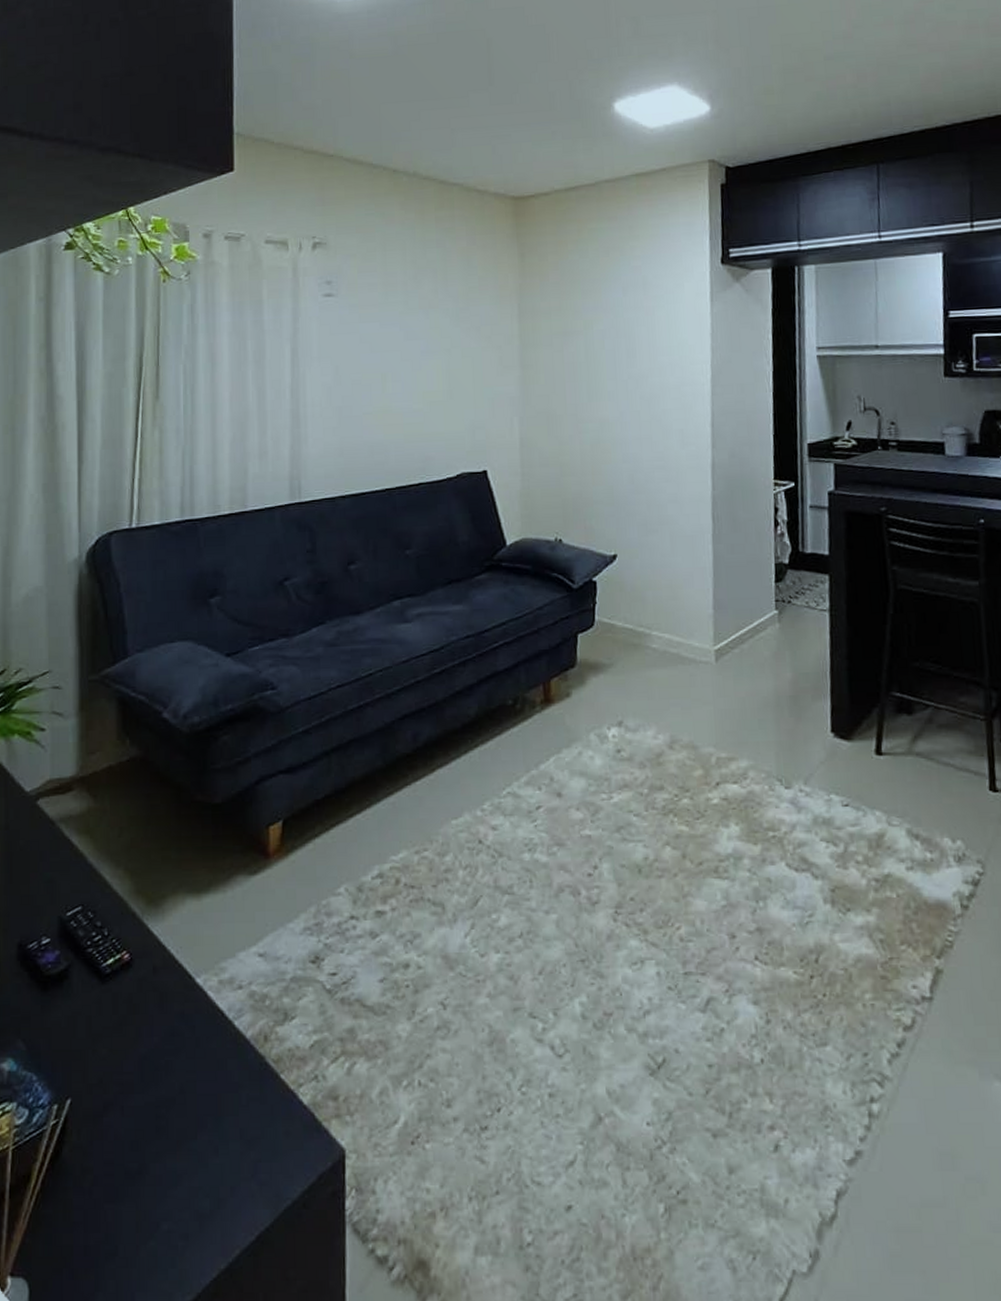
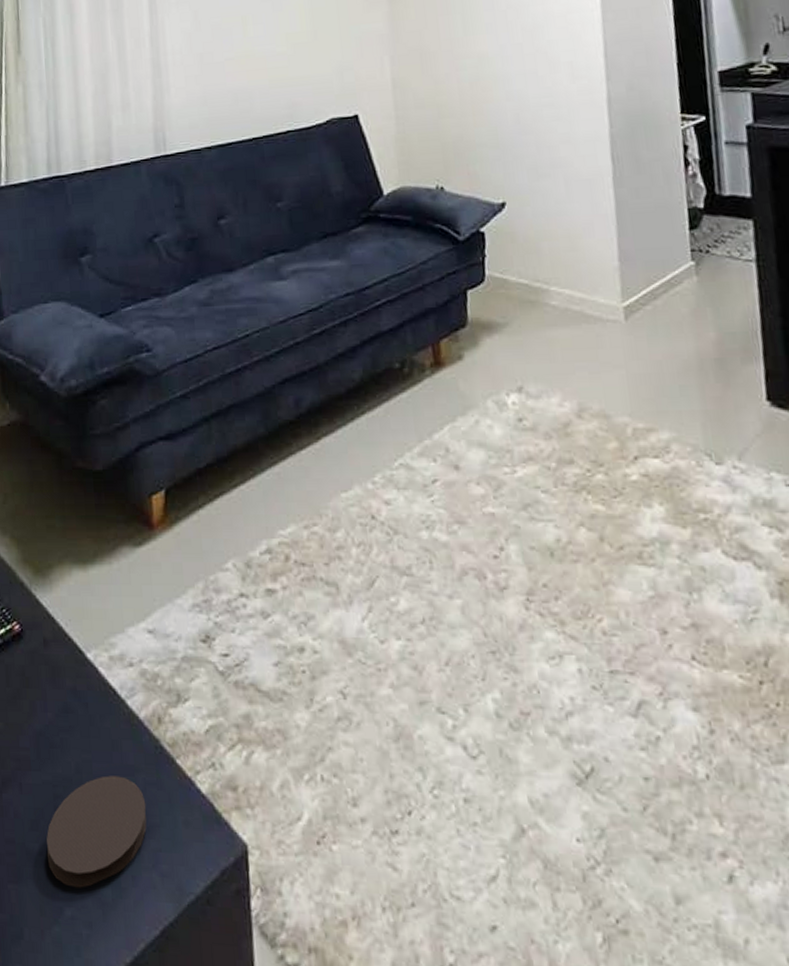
coaster: none [145,1093,249,1202] -> present [46,775,147,888]

